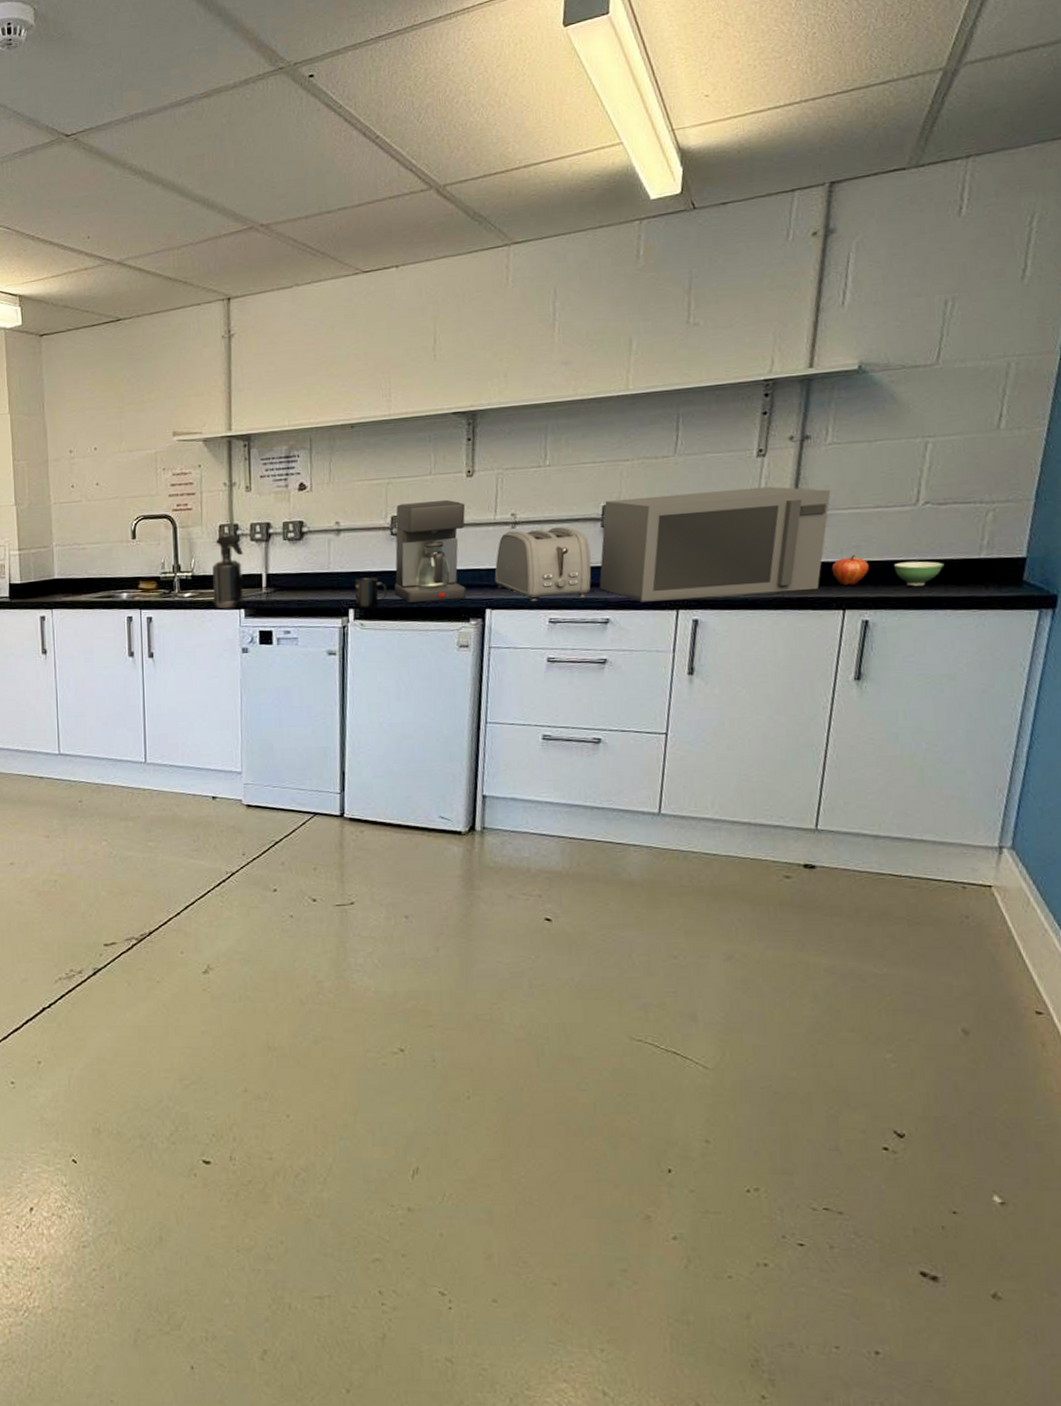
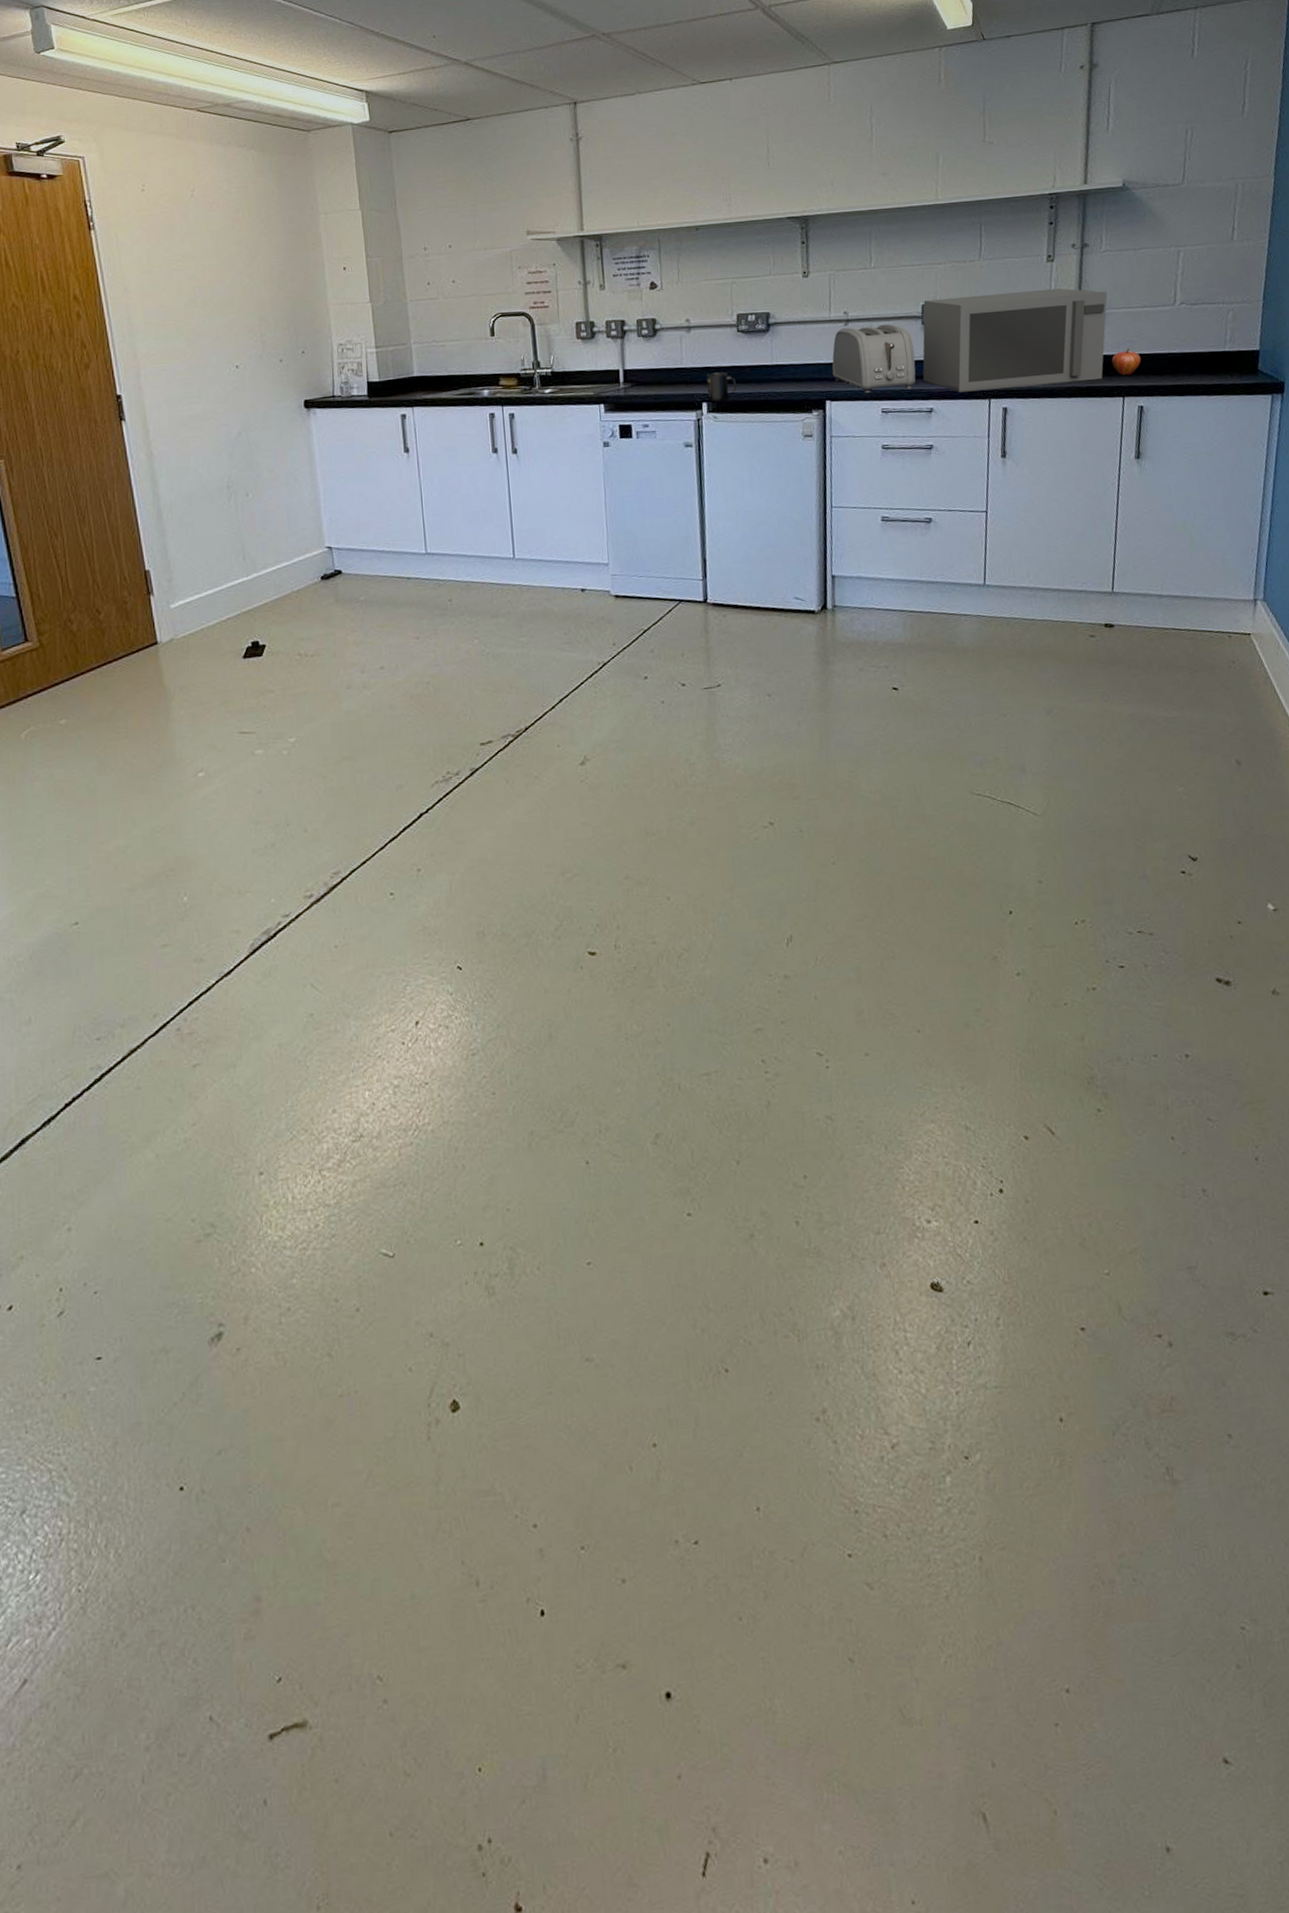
spray bottle: present [212,534,244,609] -> none [571,331,603,404]
coffee maker: present [394,499,467,604] -> none [741,298,808,397]
bowl: present [893,561,945,587] -> none [1159,354,1199,376]

